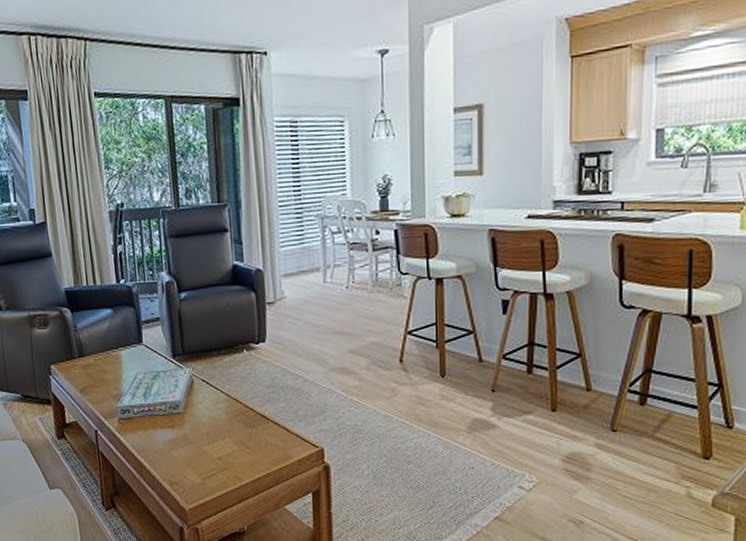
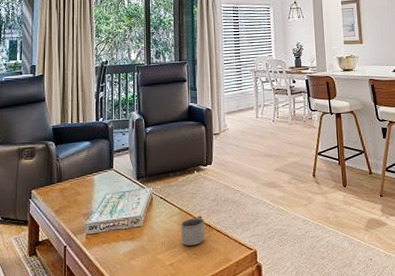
mug: none [228,404,260,438] -> present [180,215,205,246]

